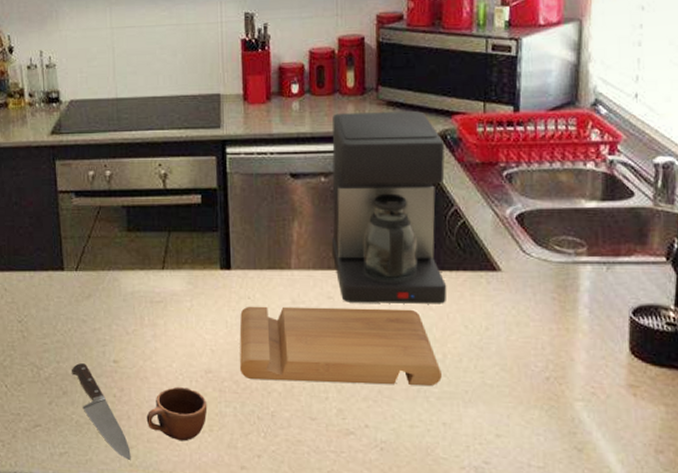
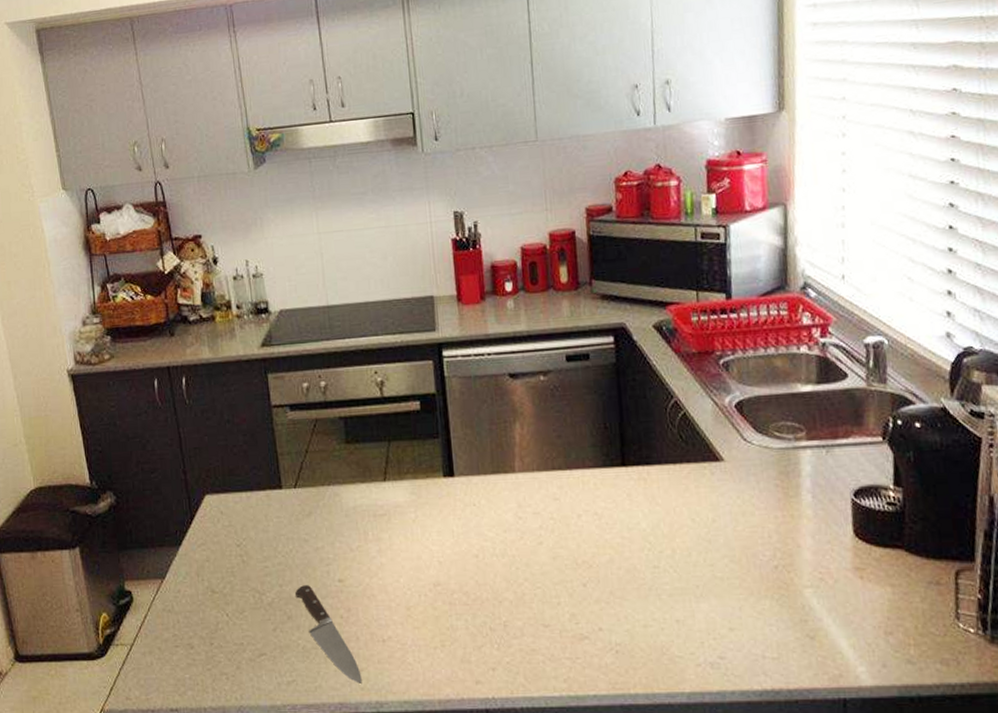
mug: present [146,386,208,441] -> none [375,602,438,660]
cutting board: present [239,306,442,385] -> none [466,505,672,590]
coffee maker: present [331,111,447,304] -> none [548,303,672,503]

